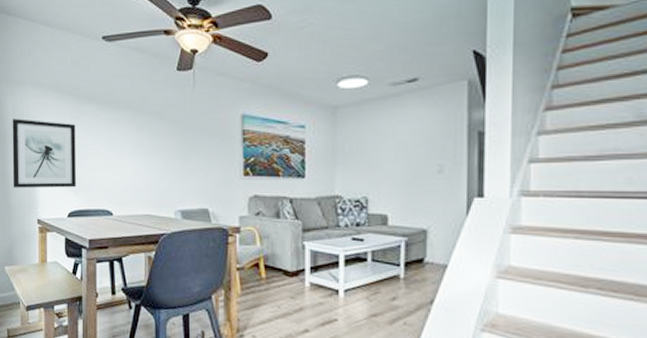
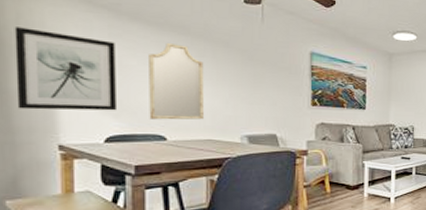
home mirror: none [99,120,142,195] -> present [149,43,204,120]

